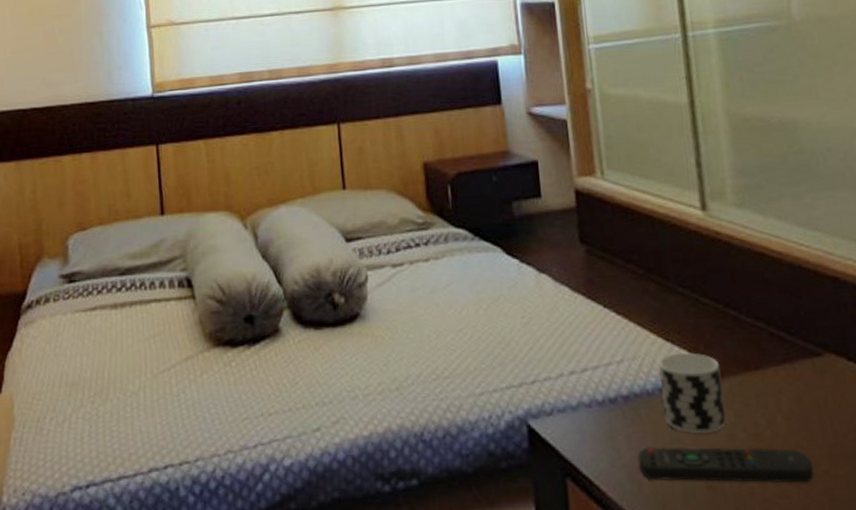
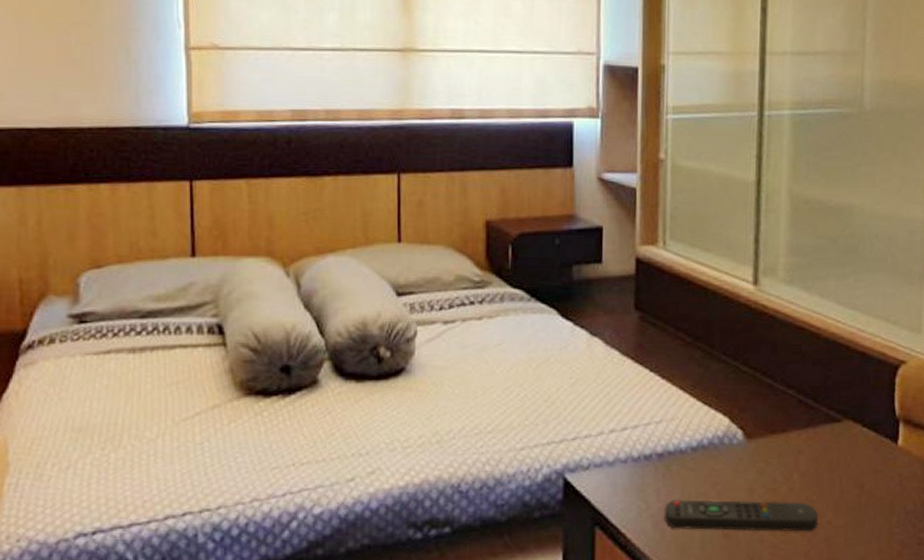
cup: present [658,352,726,433] -> none [693,415,750,488]

